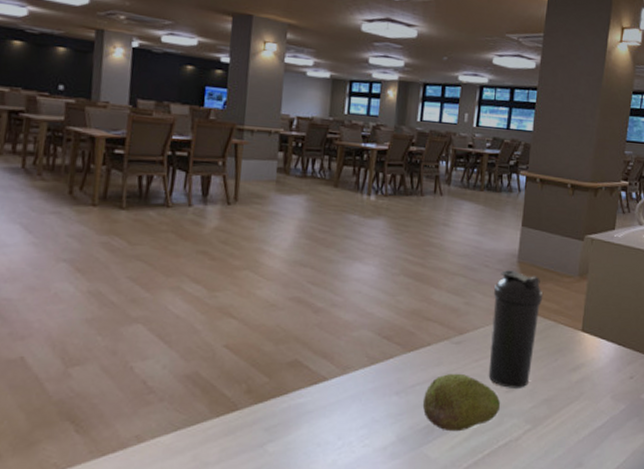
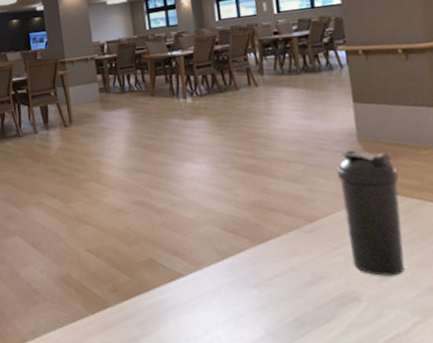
fruit: present [422,373,501,432] -> none [284,263,377,325]

